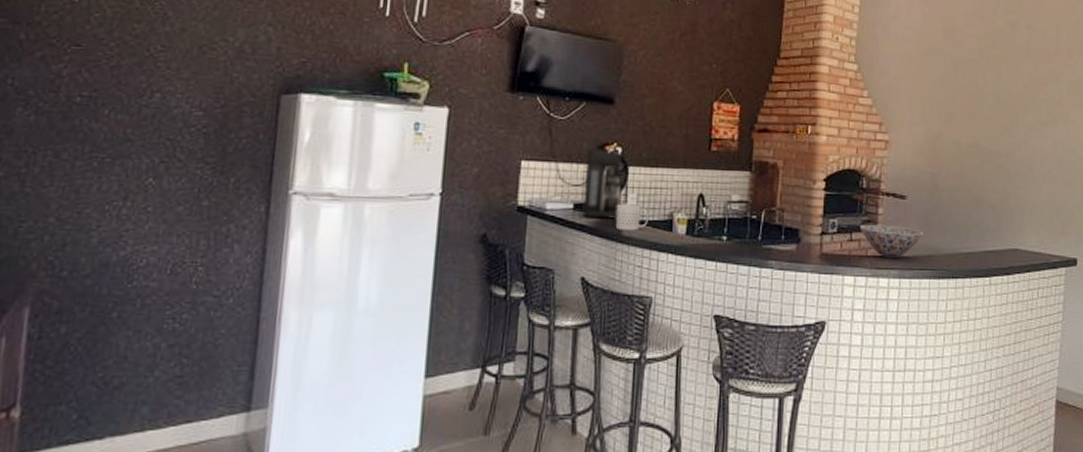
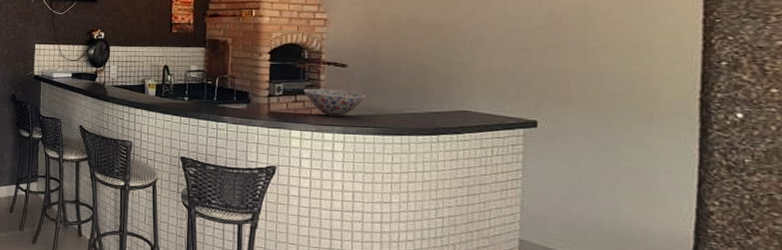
coffee maker: present [582,149,628,219] -> none [78,34,110,84]
mug: present [615,203,648,231] -> none [102,73,126,93]

